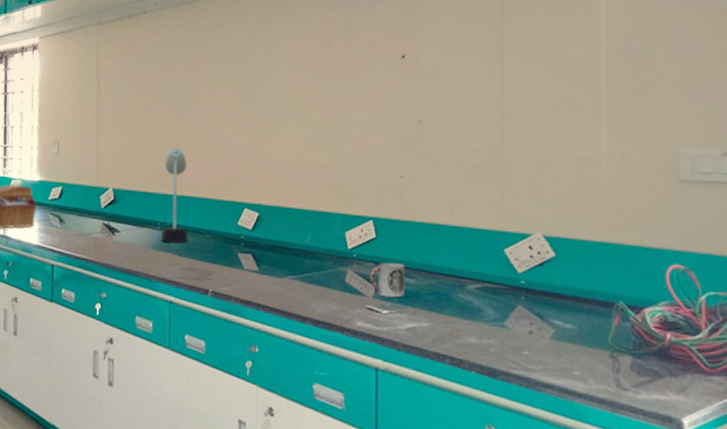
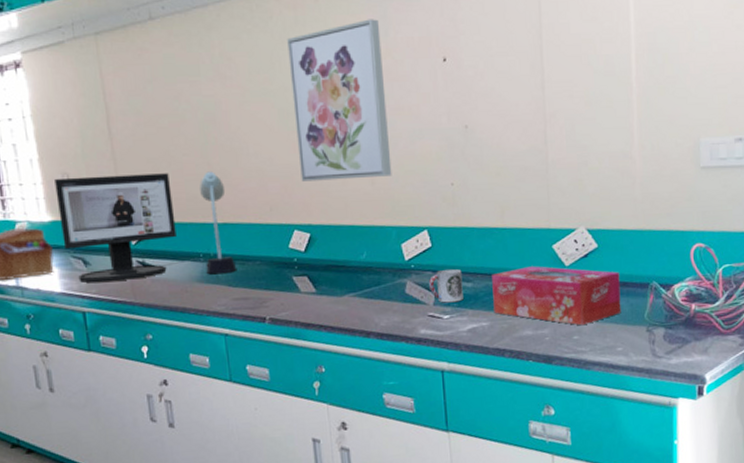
computer monitor: none [45,144,141,240] -> present [55,173,177,283]
wall art: none [256,17,344,165] -> present [287,19,392,182]
tissue box: none [436,269,580,341] -> present [492,266,621,326]

